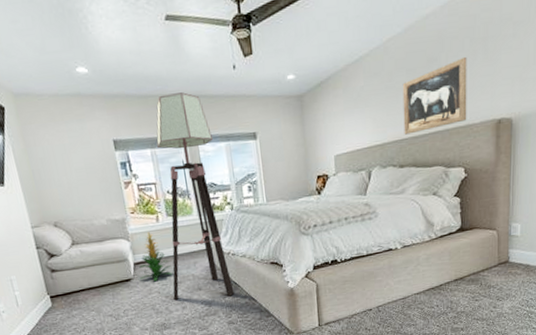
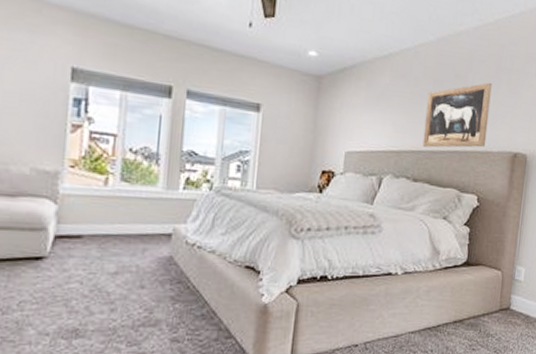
indoor plant: present [139,232,172,281] -> none [58,196,110,265]
floor lamp: present [156,92,235,301] -> none [101,31,206,303]

